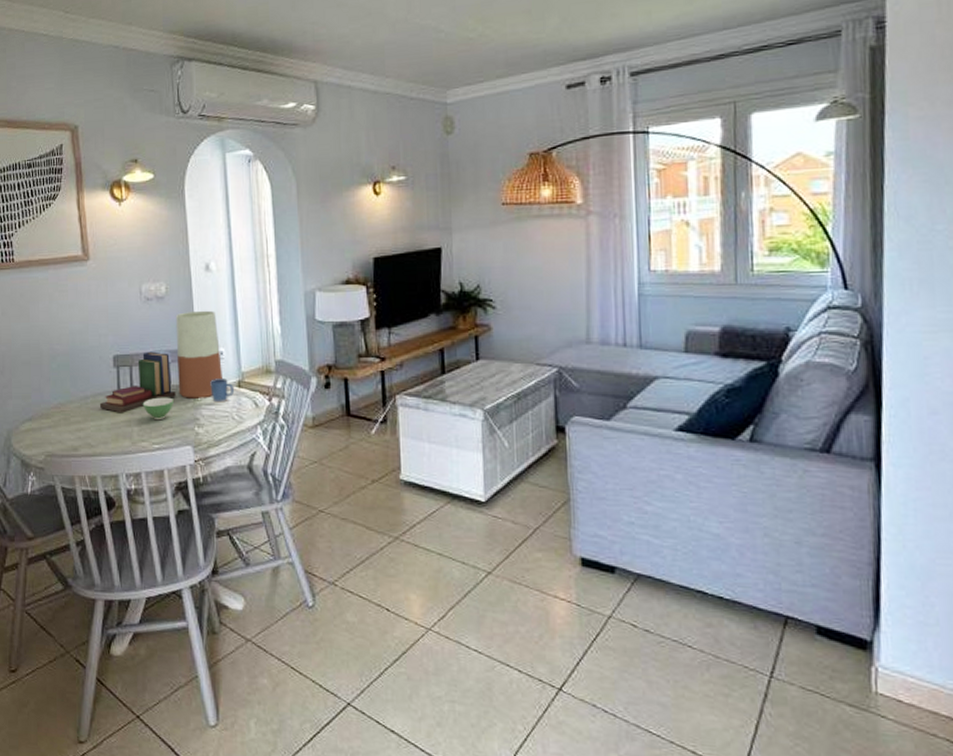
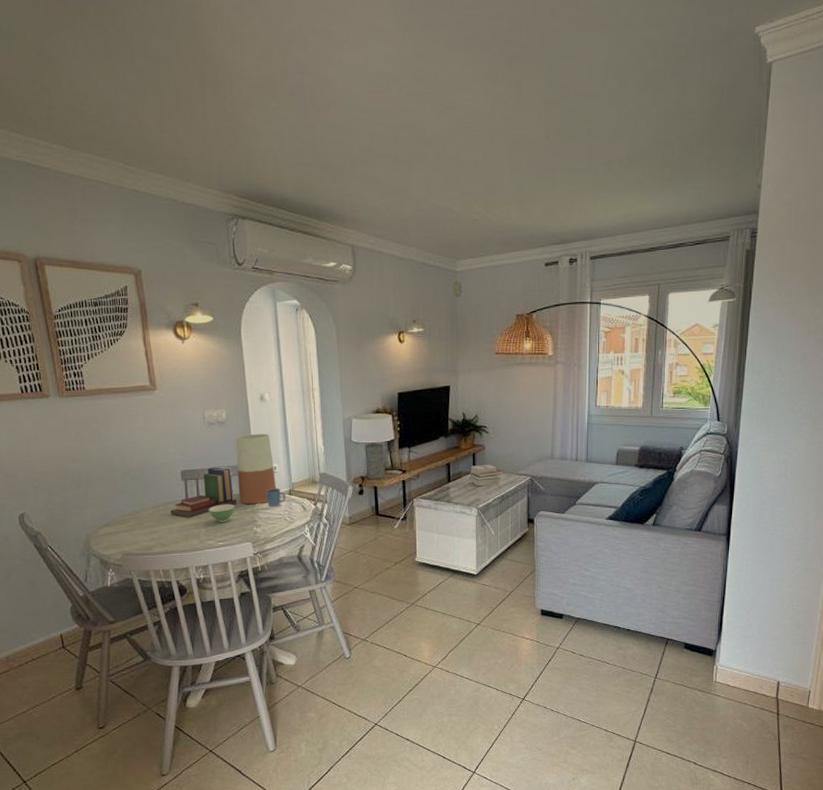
books: none [470,350,517,381] -> present [469,464,503,487]

